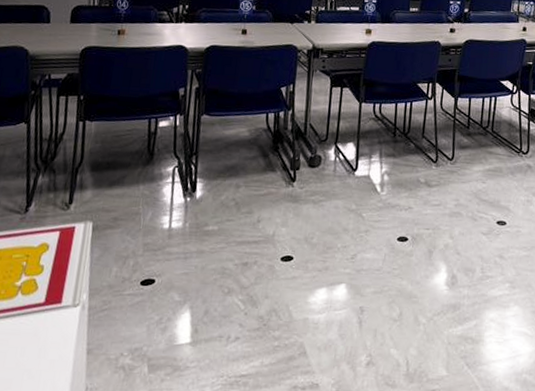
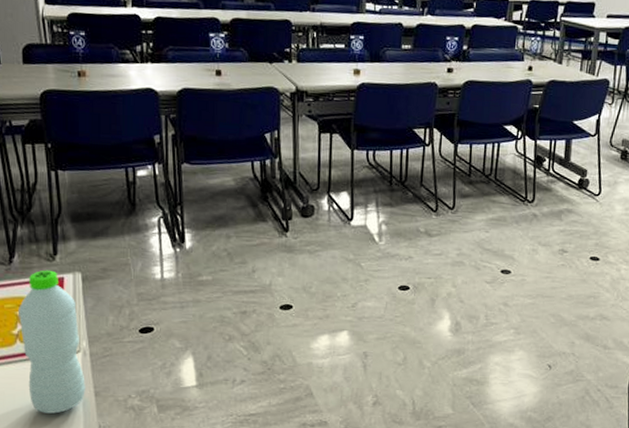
water bottle: none [21,219,83,374] -> present [17,270,85,414]

